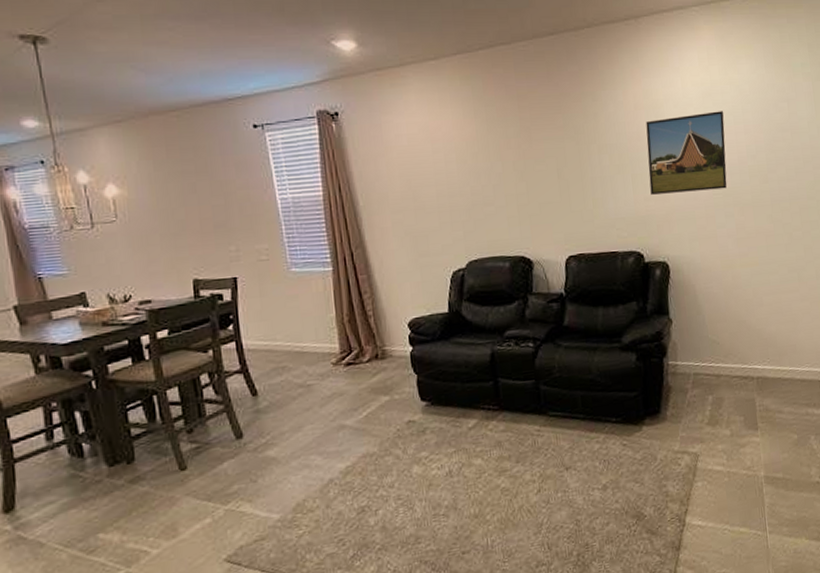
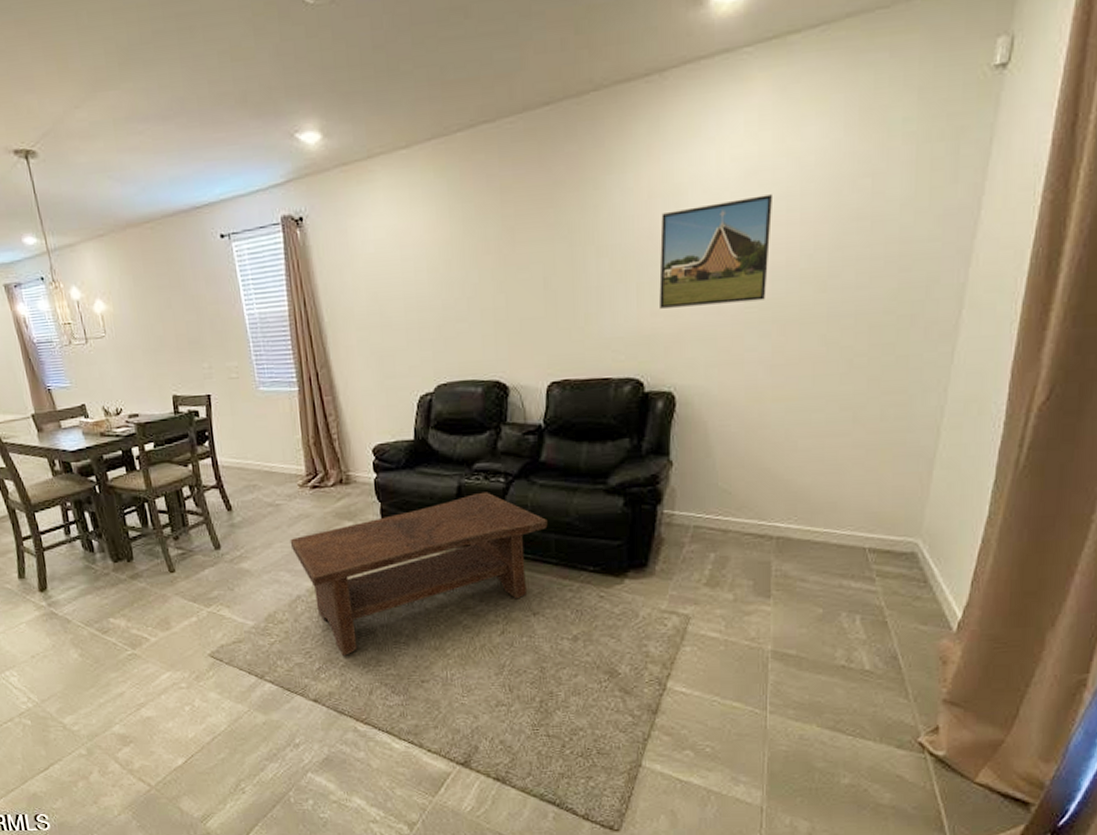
coffee table: none [322,356,574,538] -> present [290,492,548,656]

